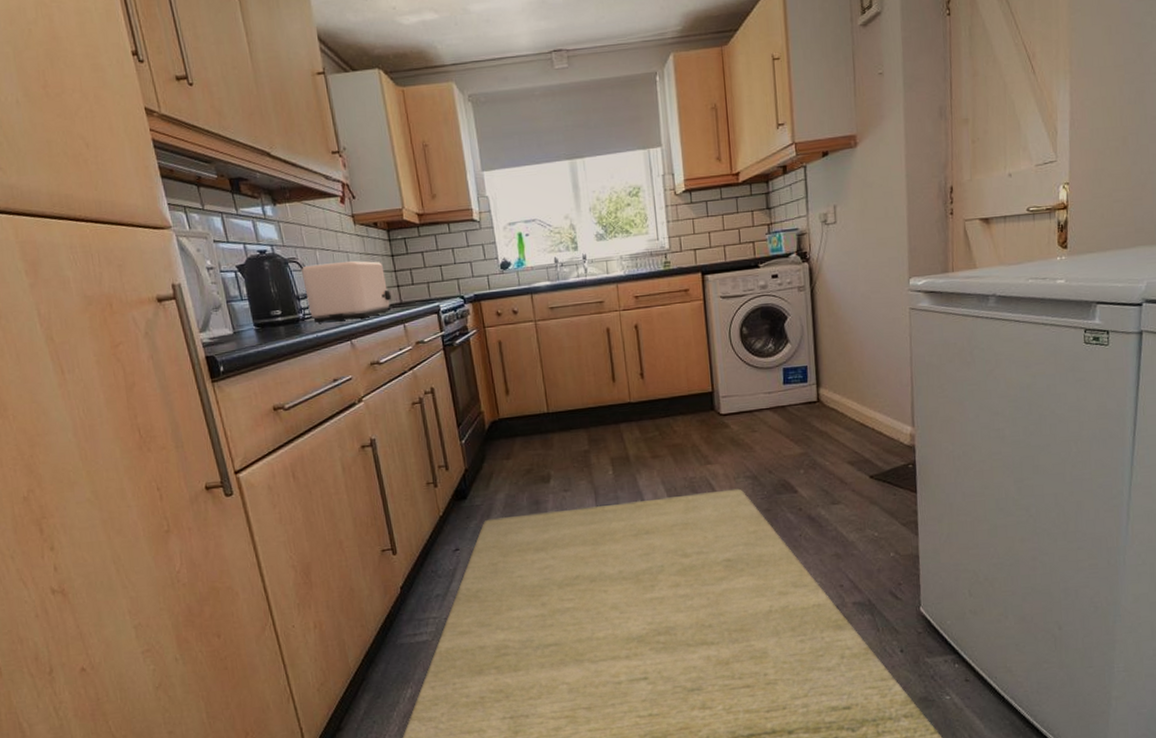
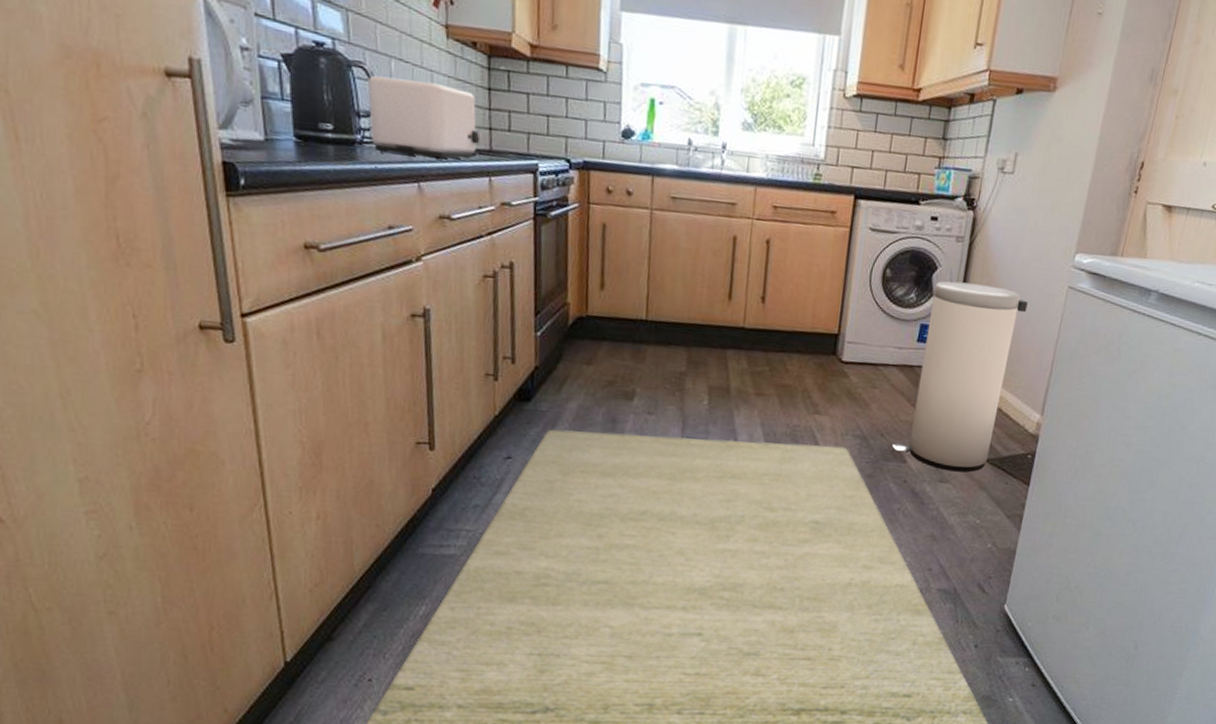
pedal bin: none [780,322,876,493] -> present [891,281,1028,473]

